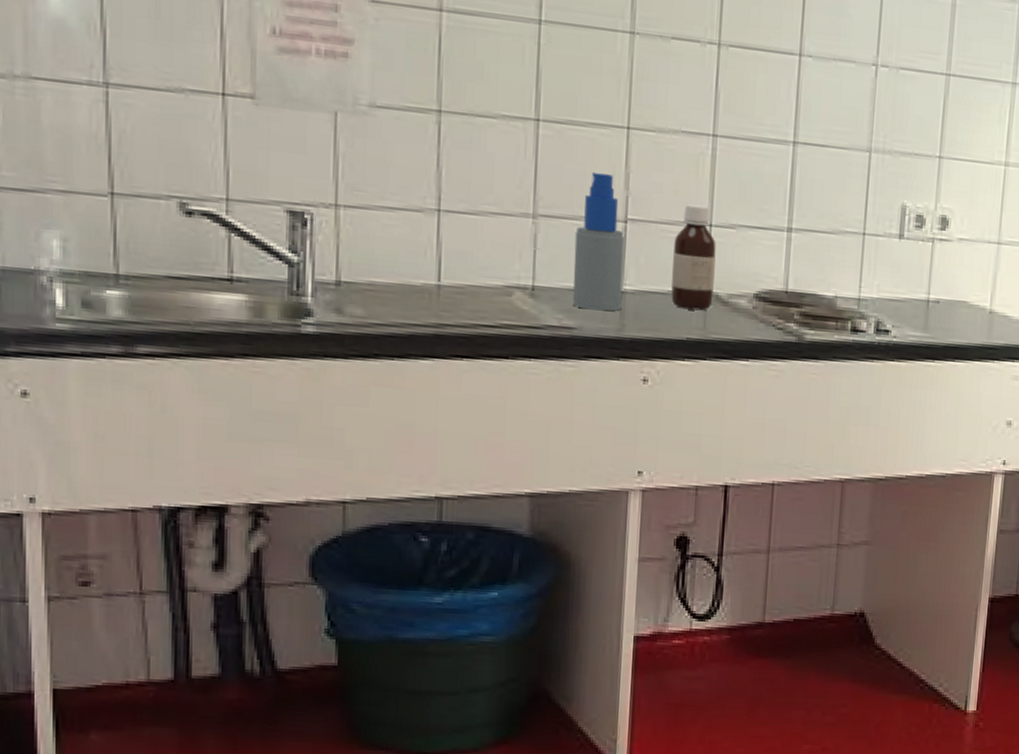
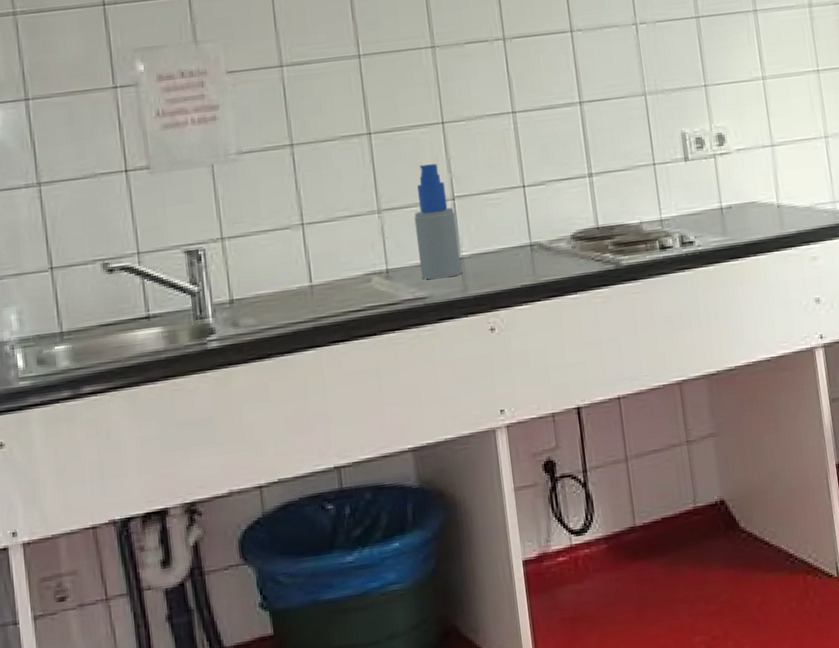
bottle: present [671,204,716,311] -> none [496,171,537,262]

